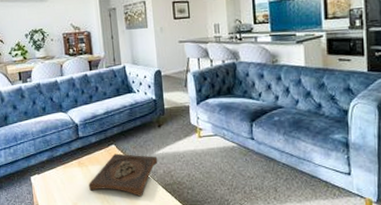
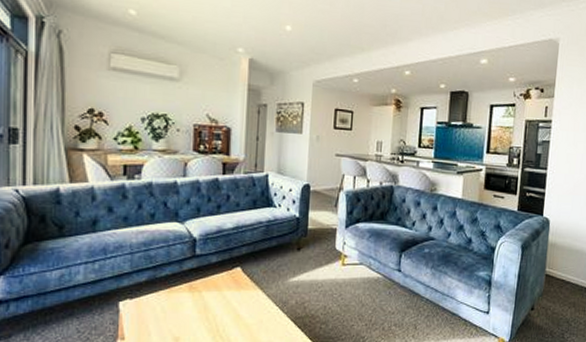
wooden tray: present [89,153,158,197] -> none [199,278,291,331]

